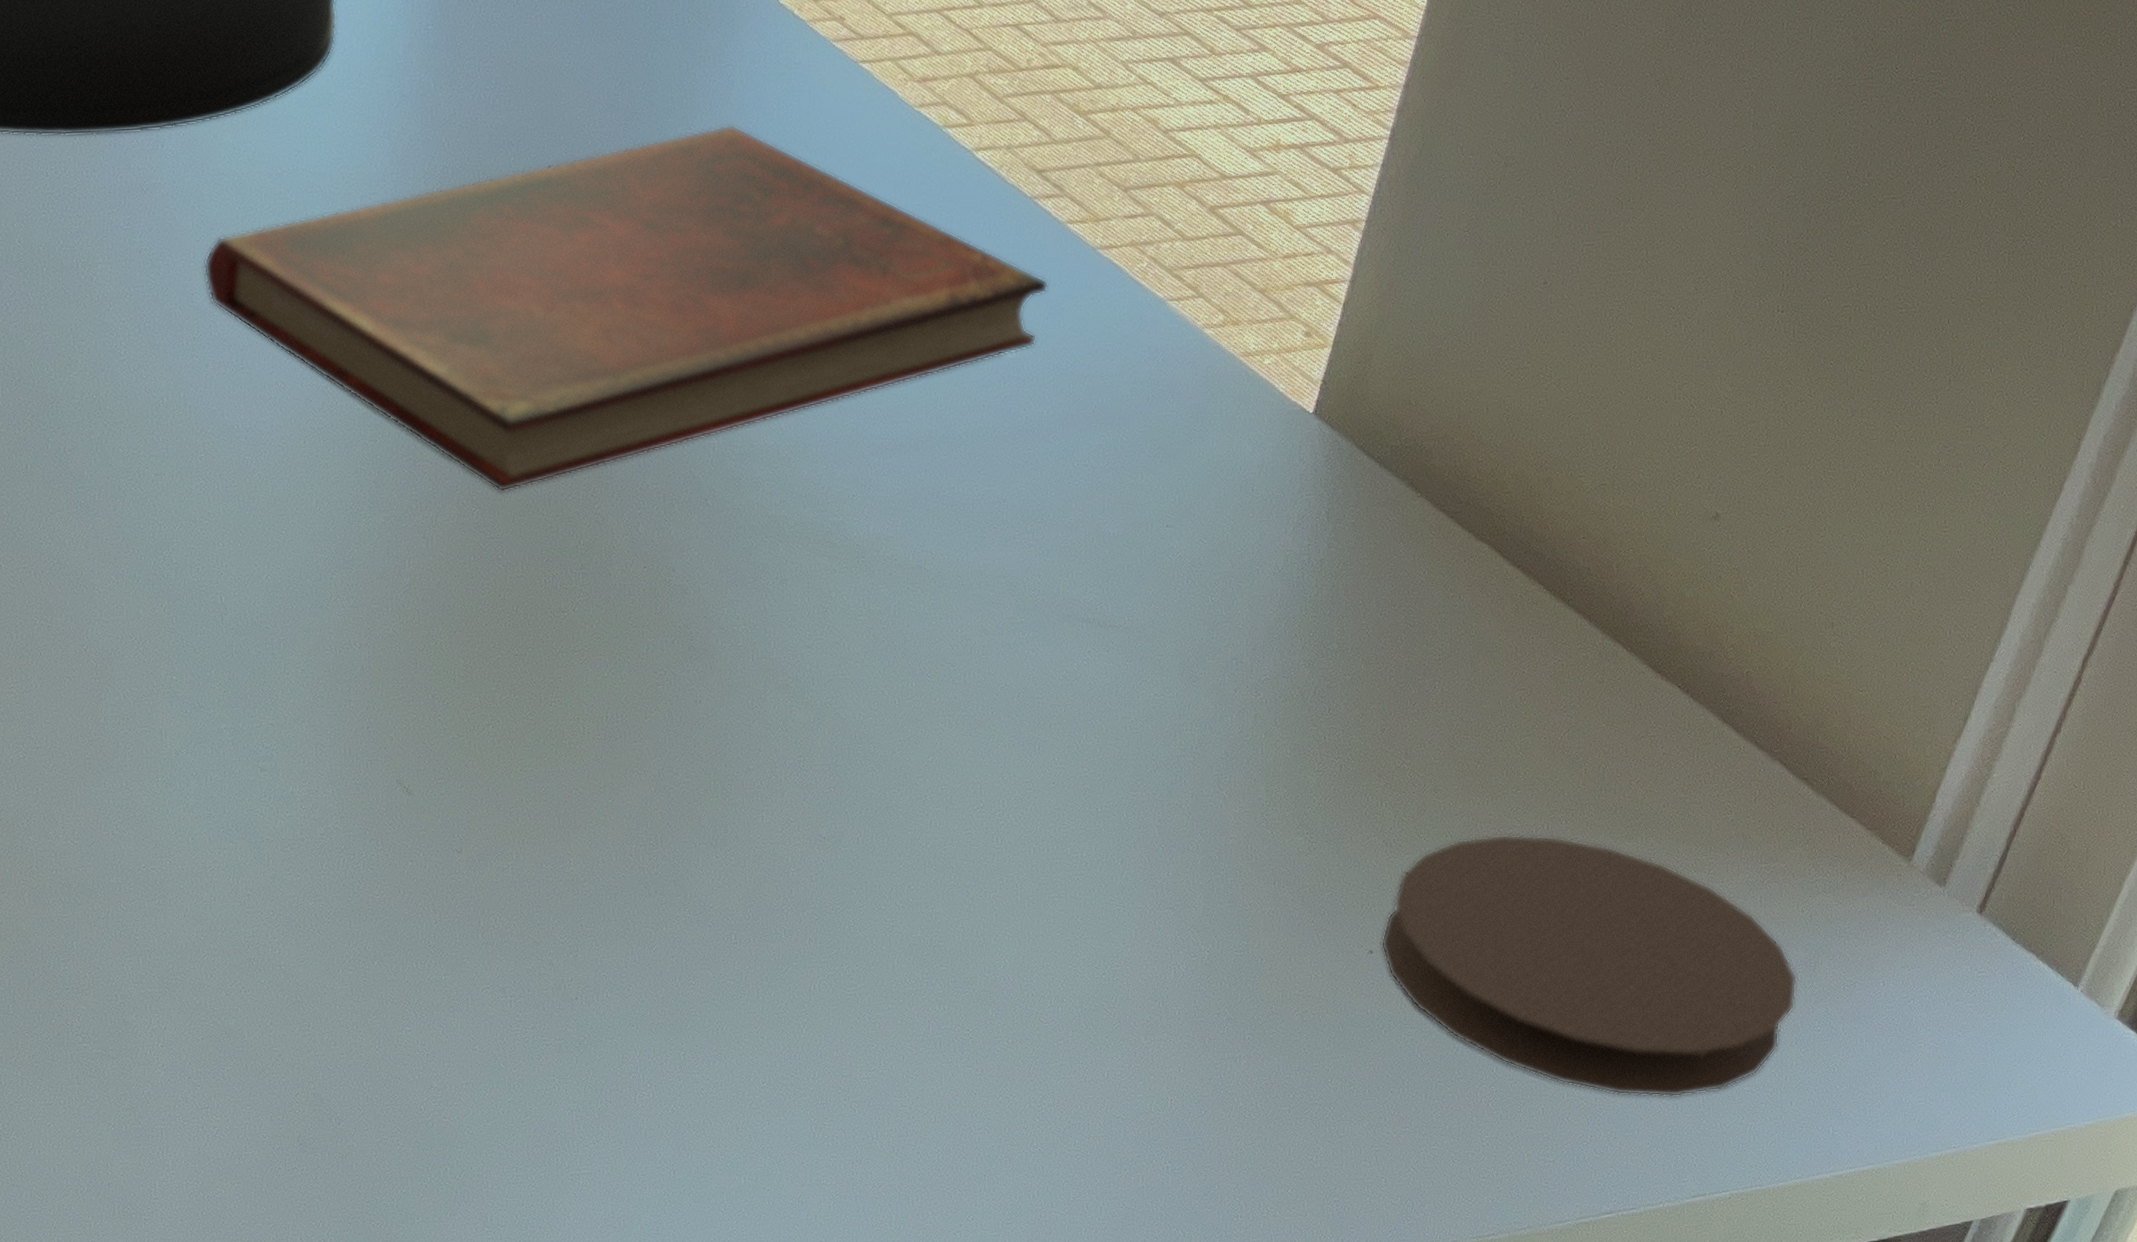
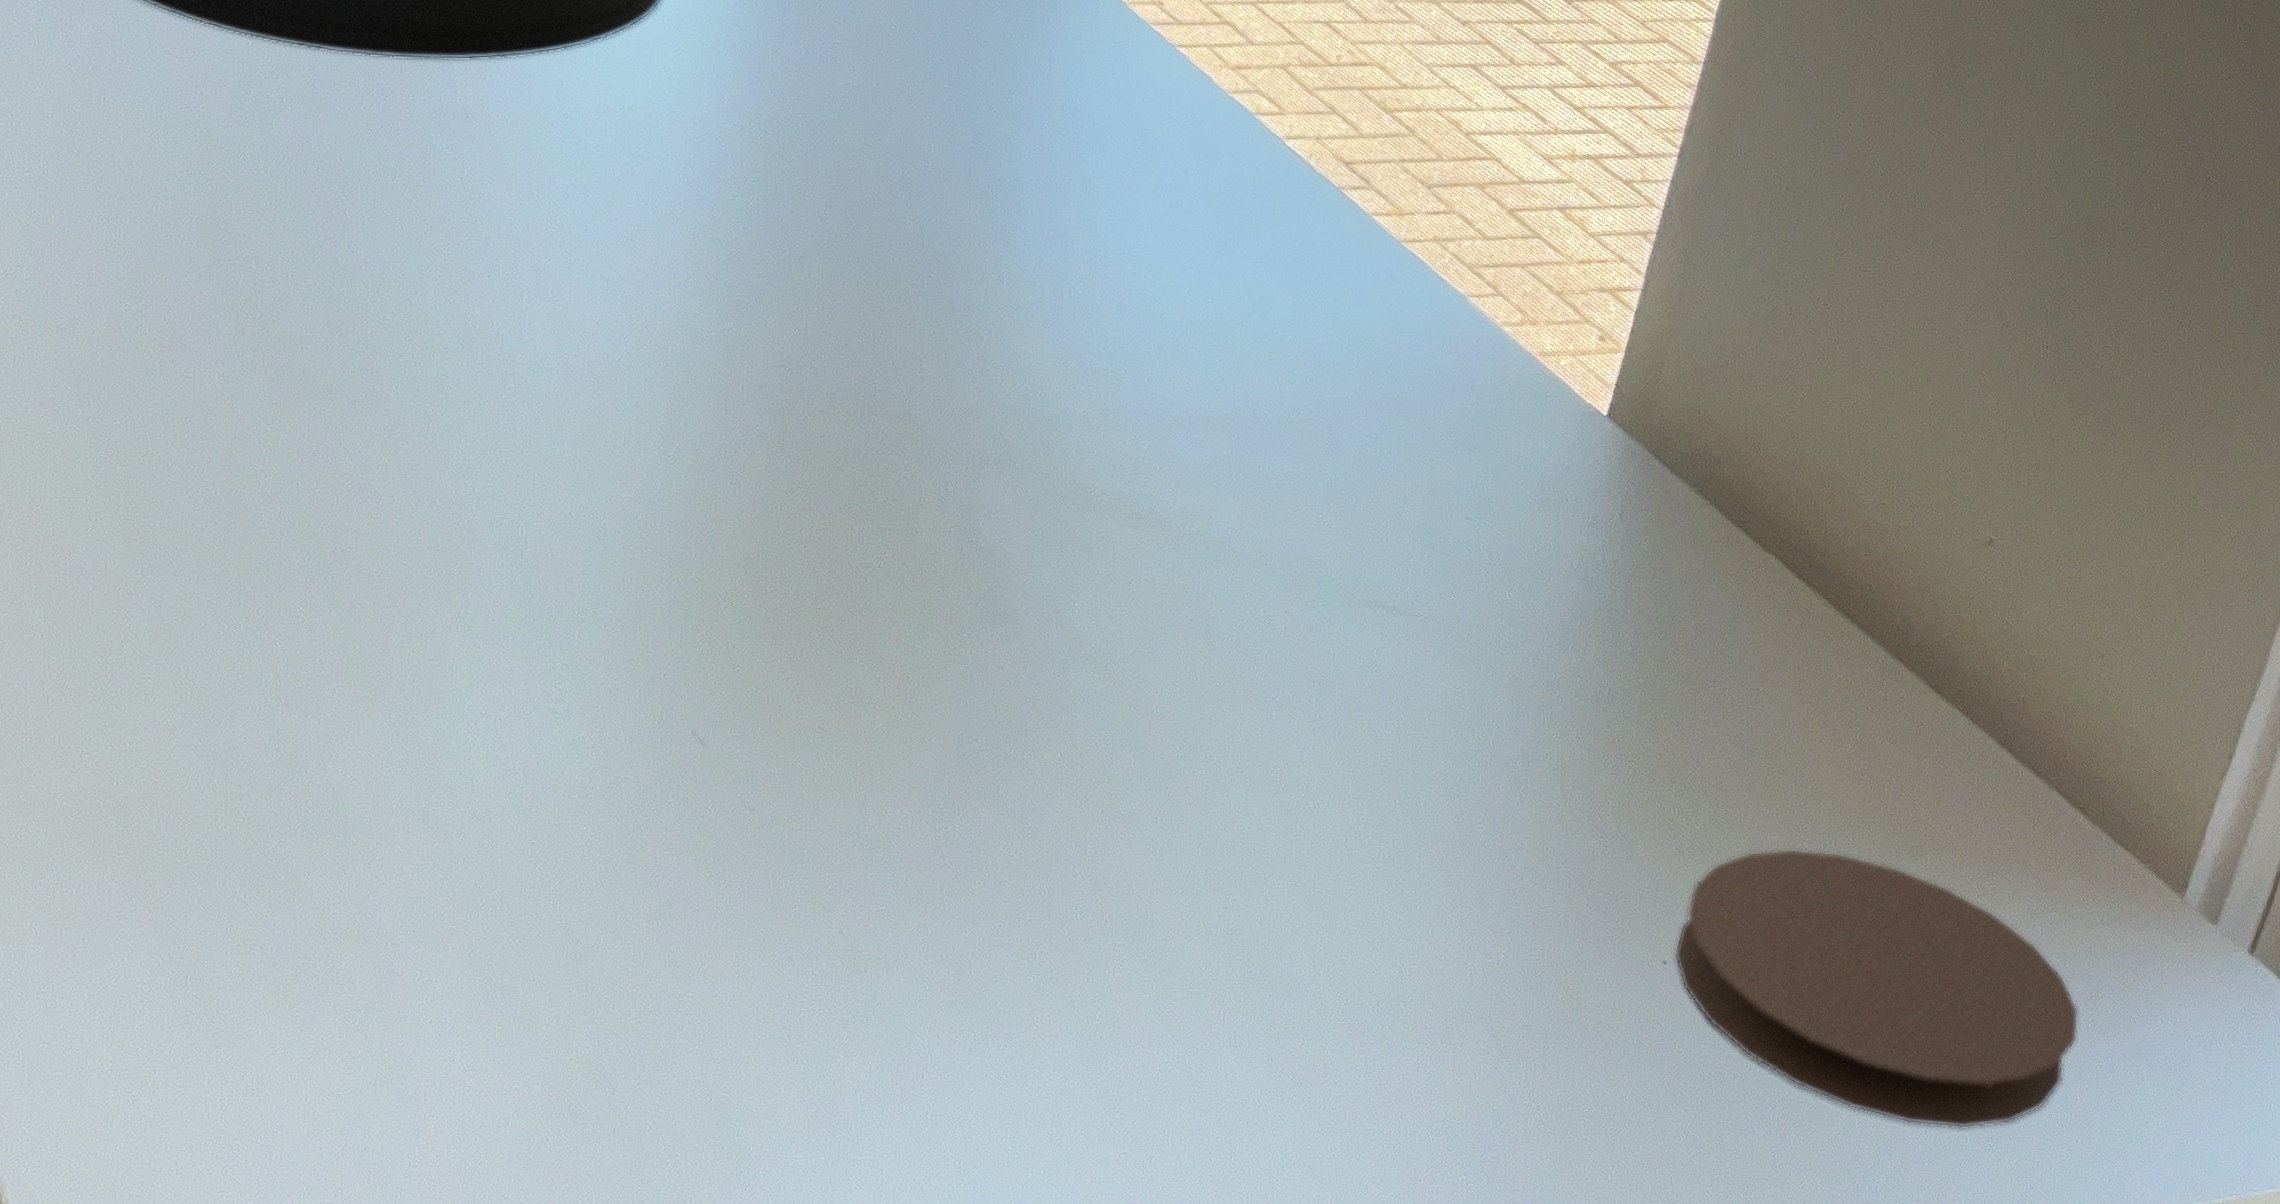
diary: present [203,124,1048,492] -> none [524,96,1354,442]

